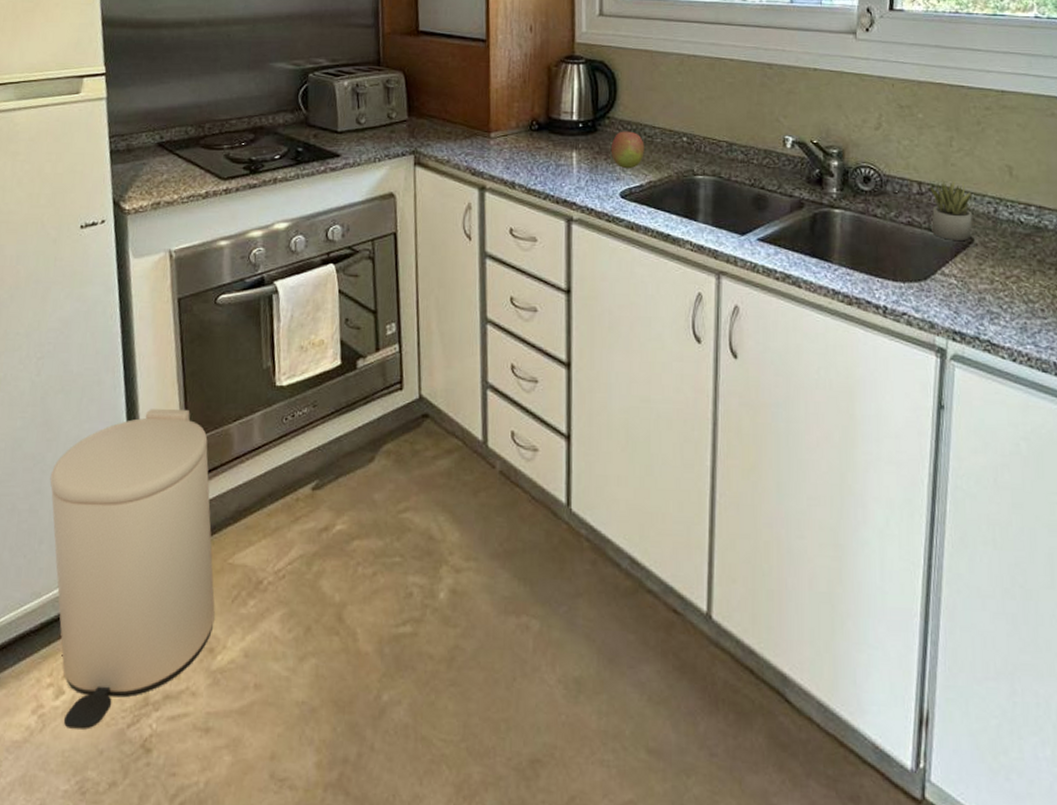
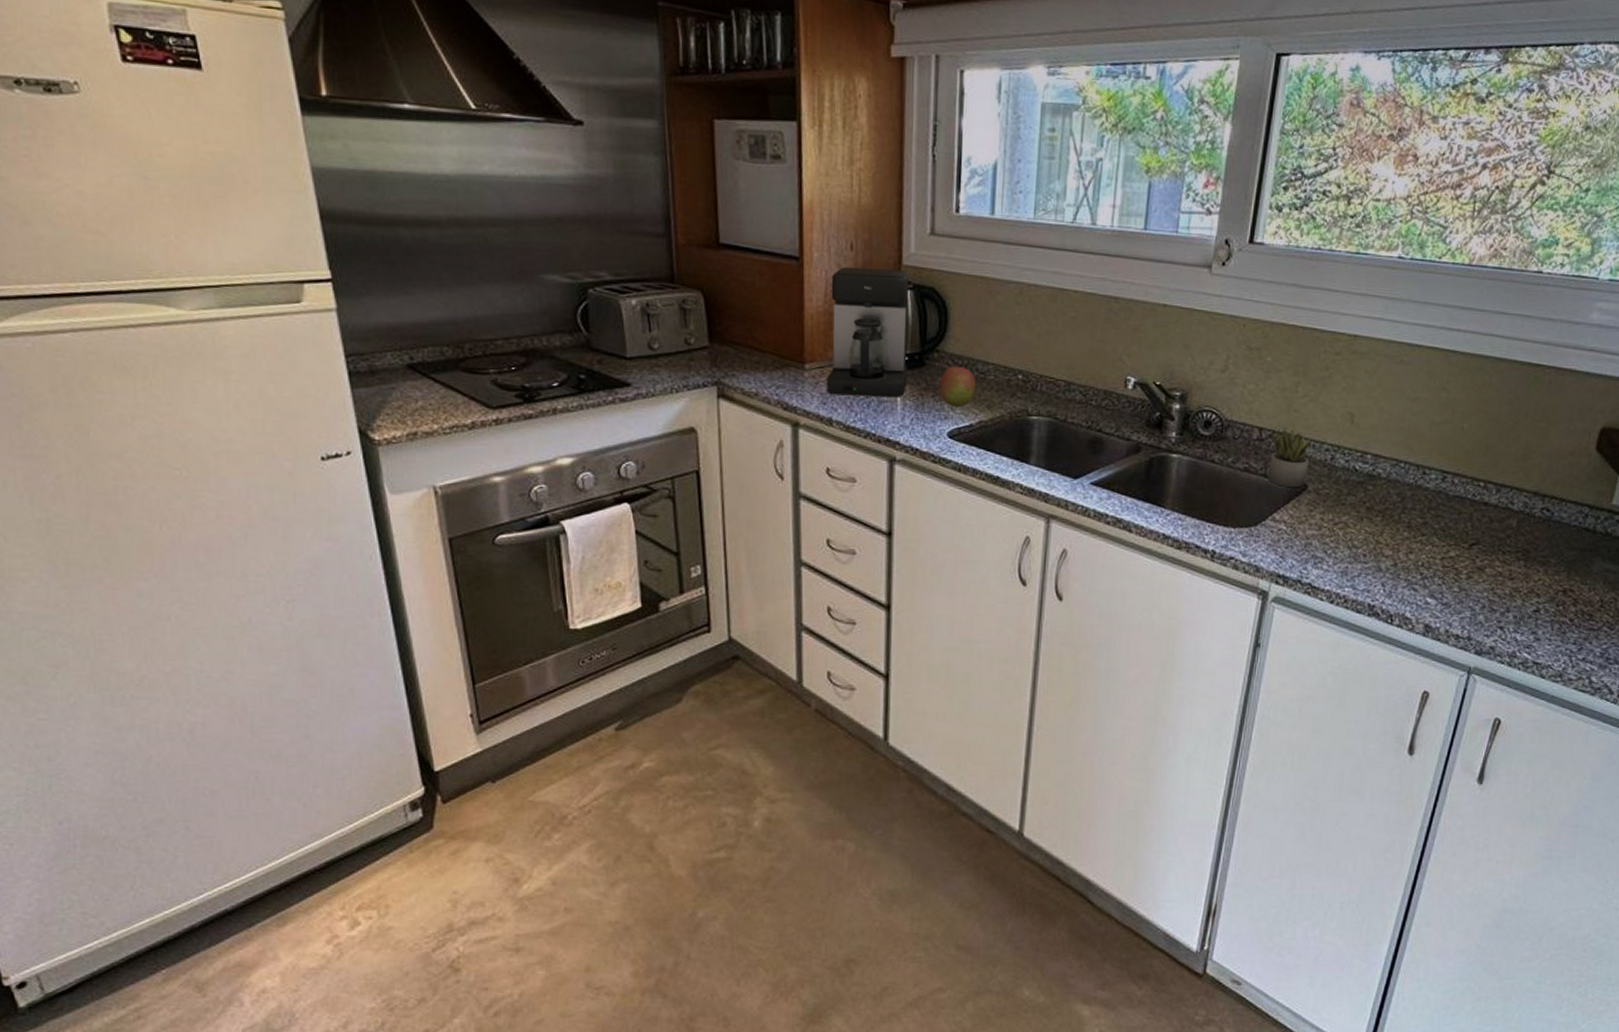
pedal bin: present [50,409,215,730] -> none [318,653,517,955]
coffee maker: none [509,46,582,161] -> present [826,266,909,398]

